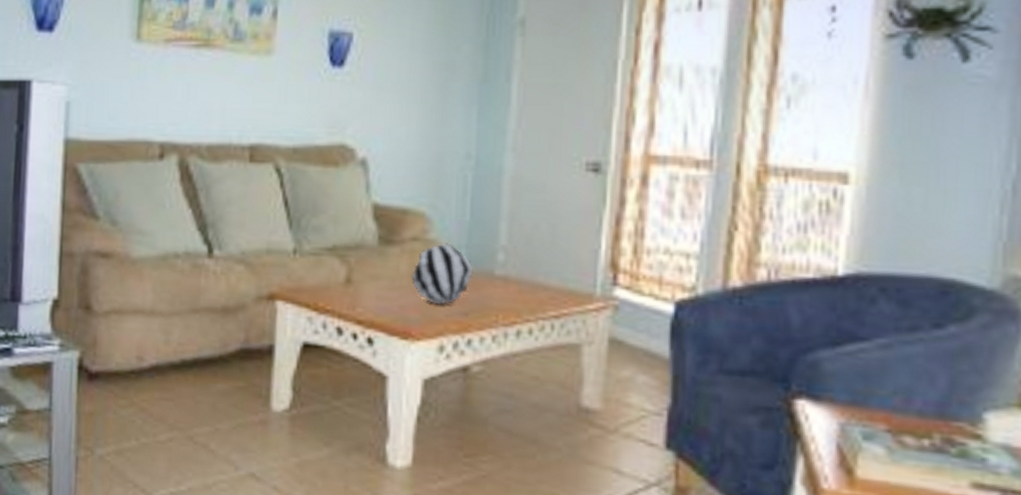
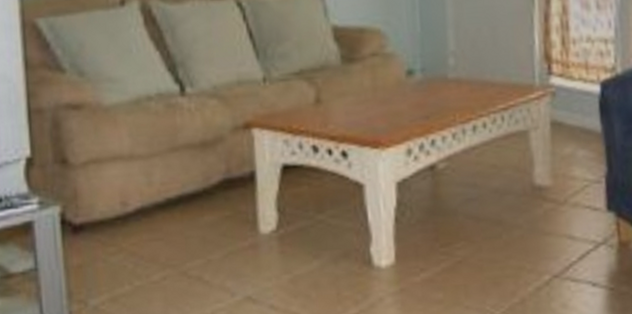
decorative ball: present [411,243,472,305] -> none [375,55,428,112]

